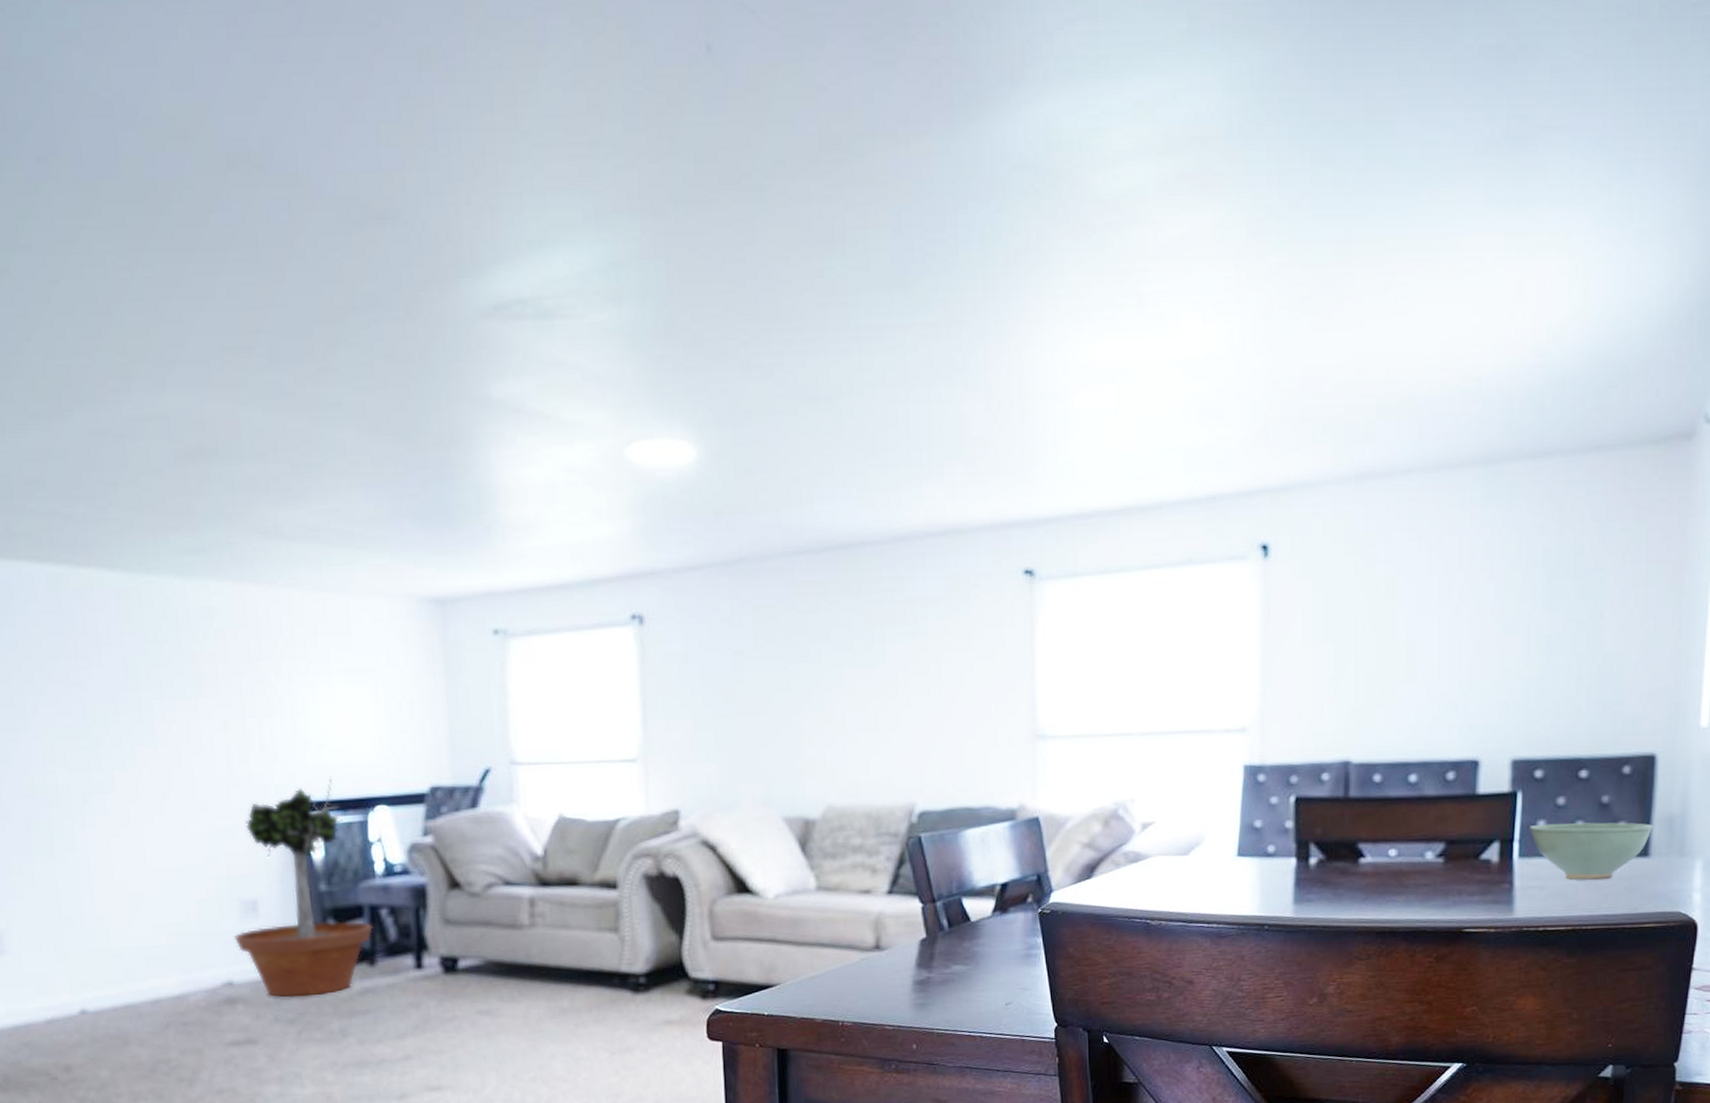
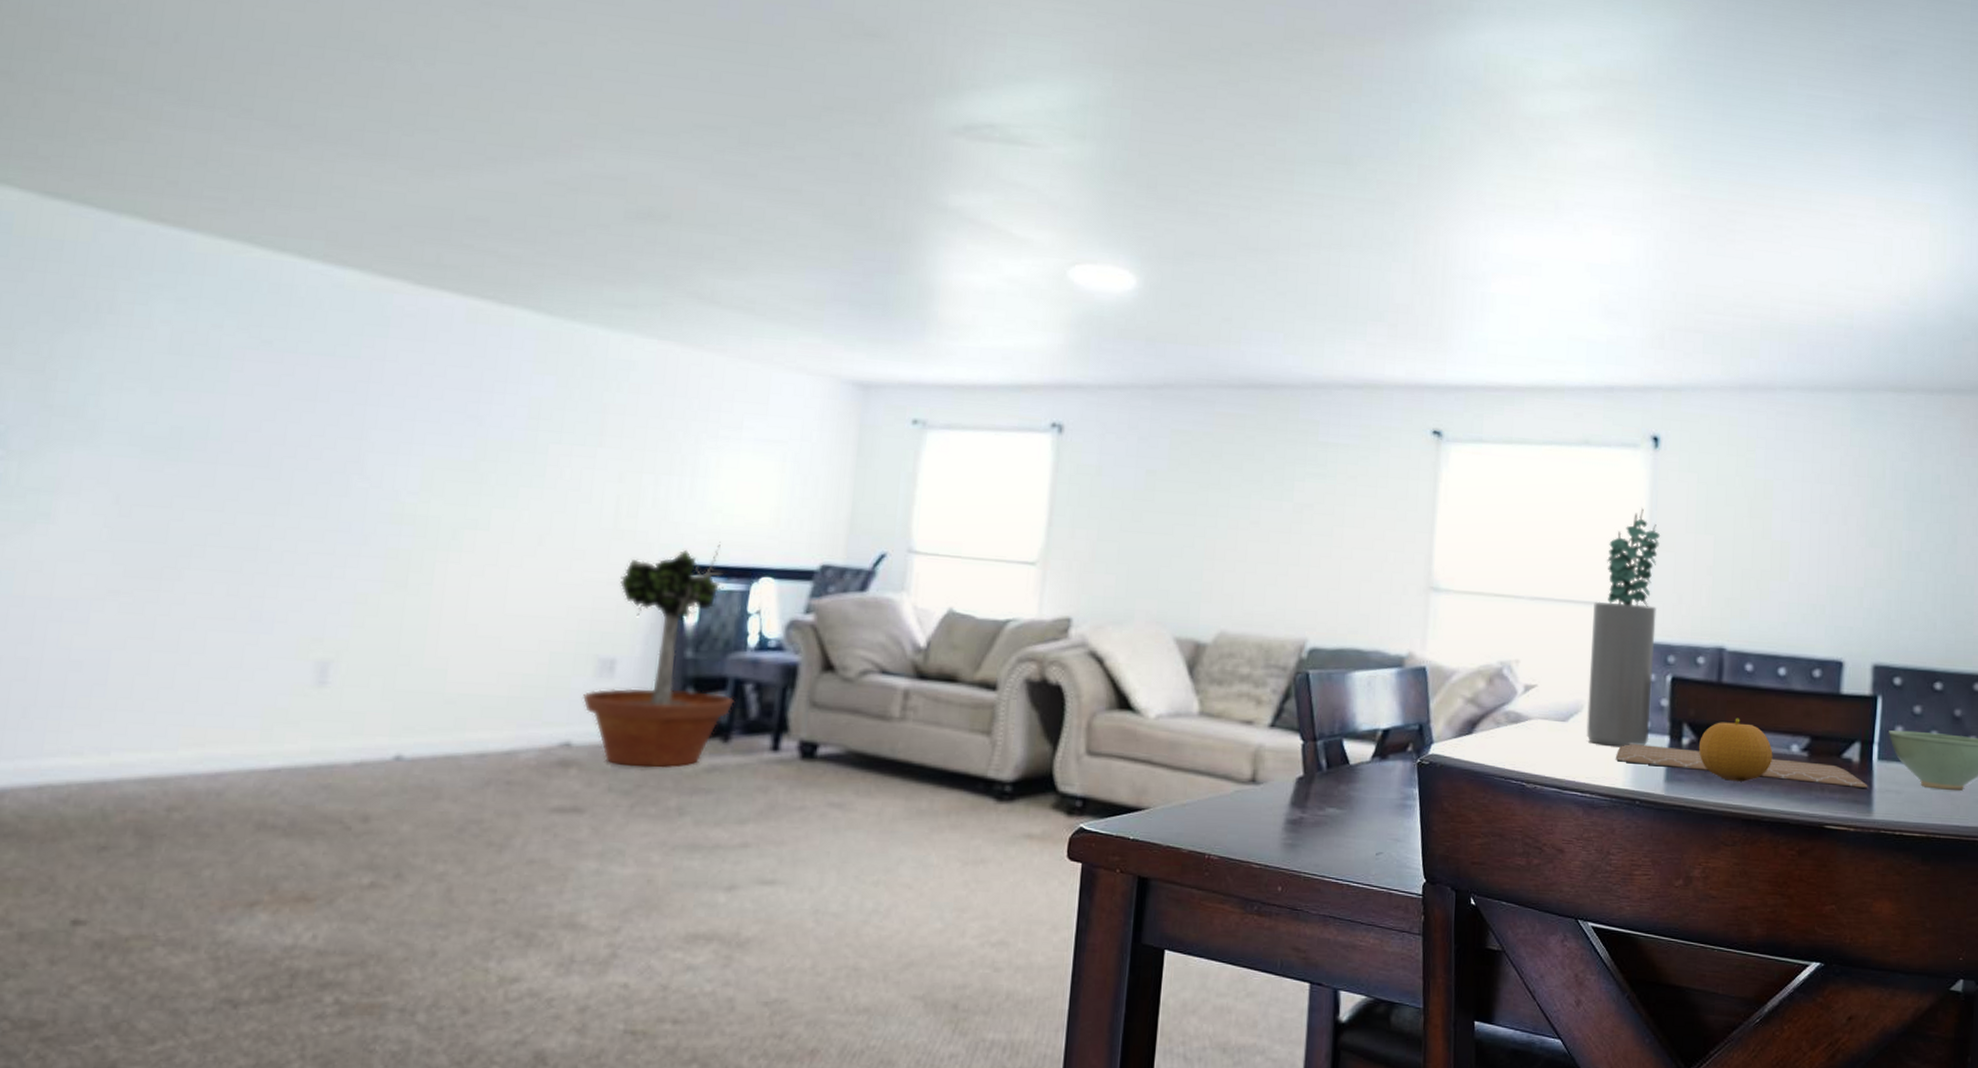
vase: none [1208,624,1276,875] -> present [1586,508,1661,747]
placemat: none [1242,867,1509,889] -> present [1616,744,1868,788]
fruit: none [1328,831,1406,896] -> present [1699,717,1773,782]

